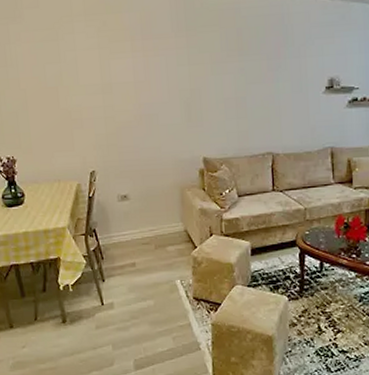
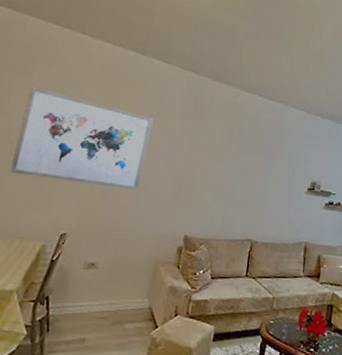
wall art: none [24,30,149,122] -> present [9,86,154,191]

